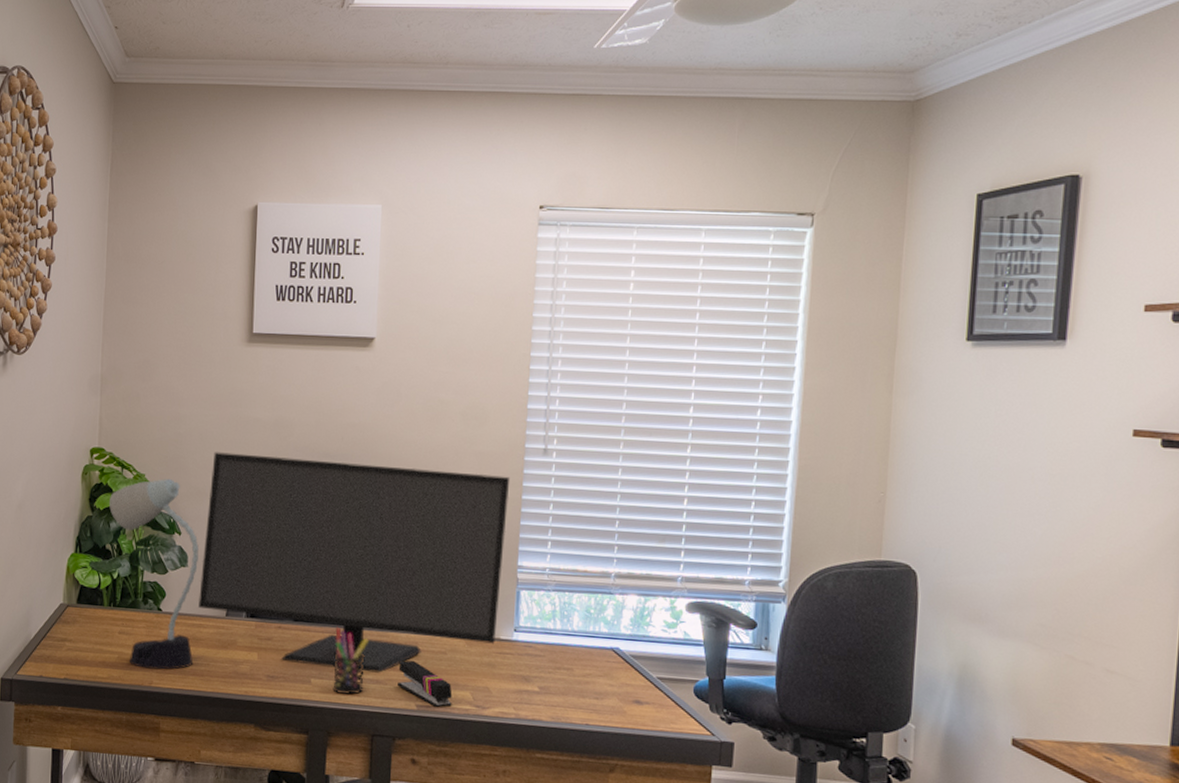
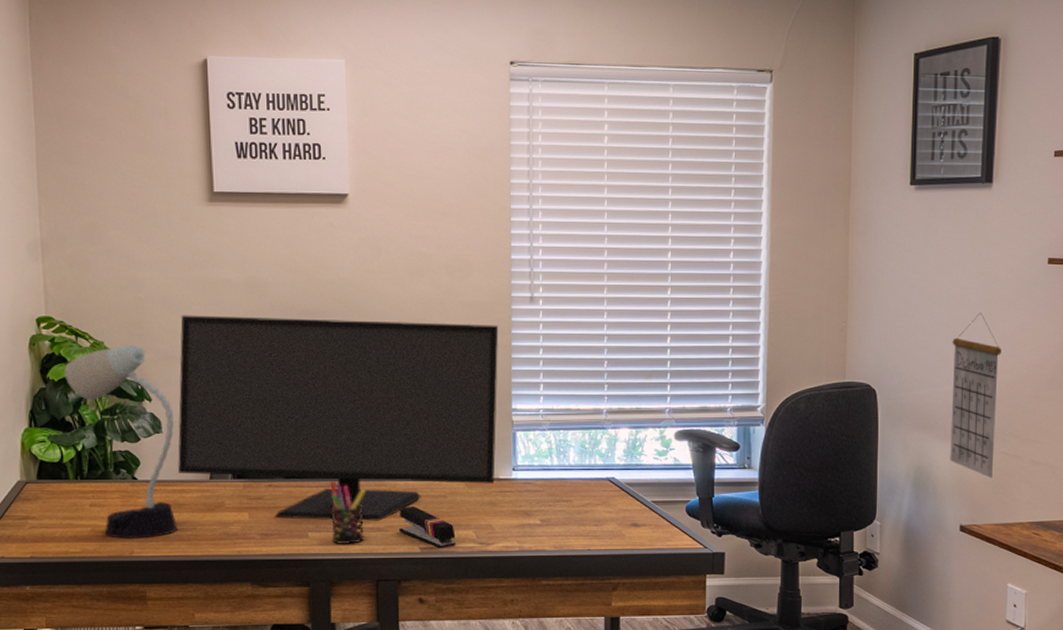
calendar: none [1002,489,1071,686] -> present [950,312,1002,478]

